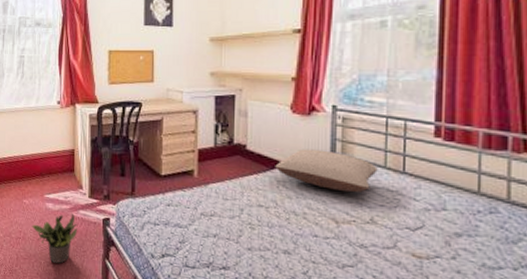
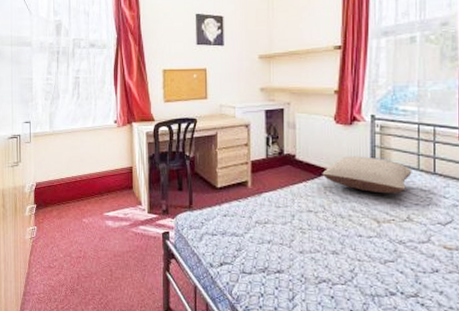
potted plant: present [31,212,78,264] -> none [92,228,138,279]

